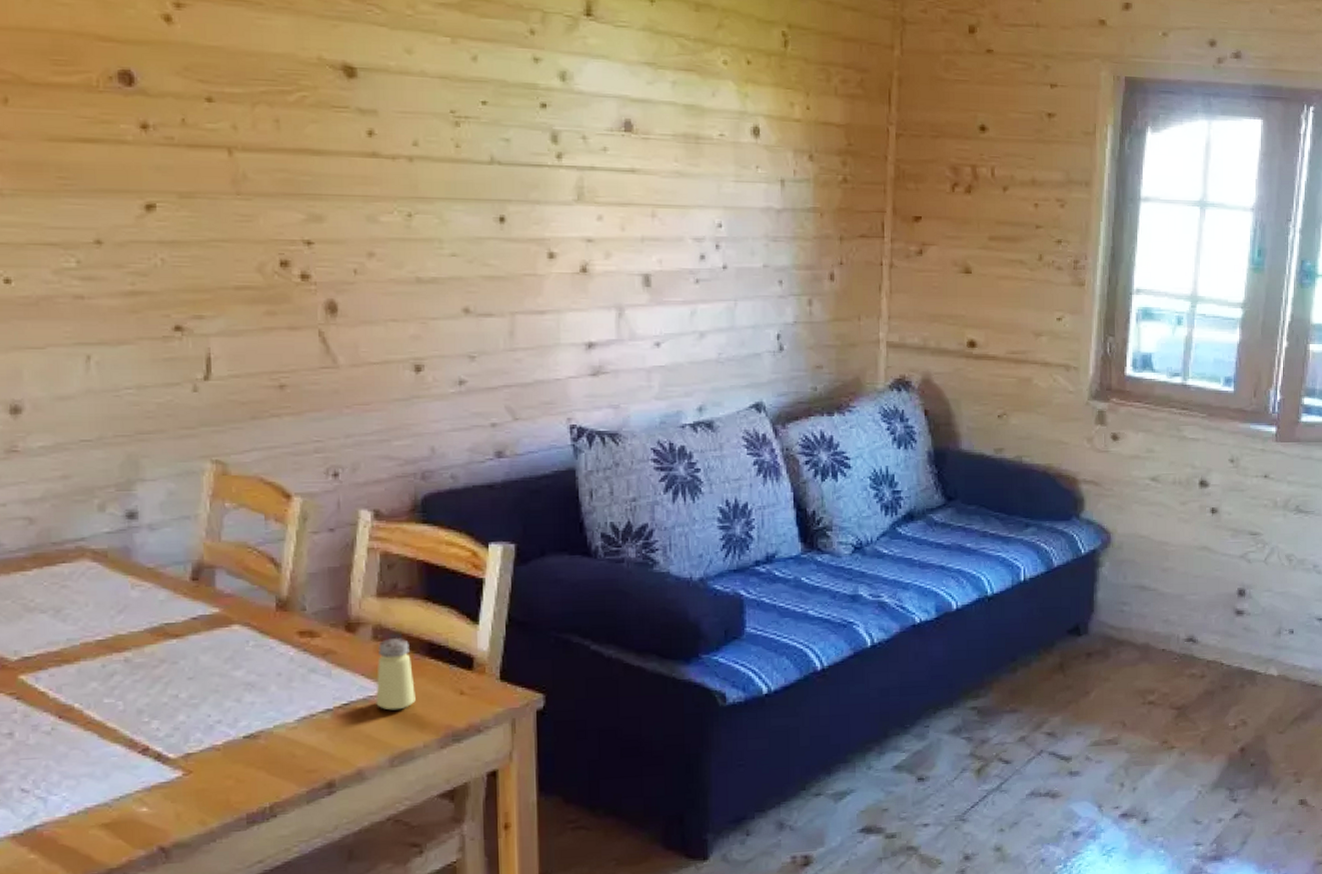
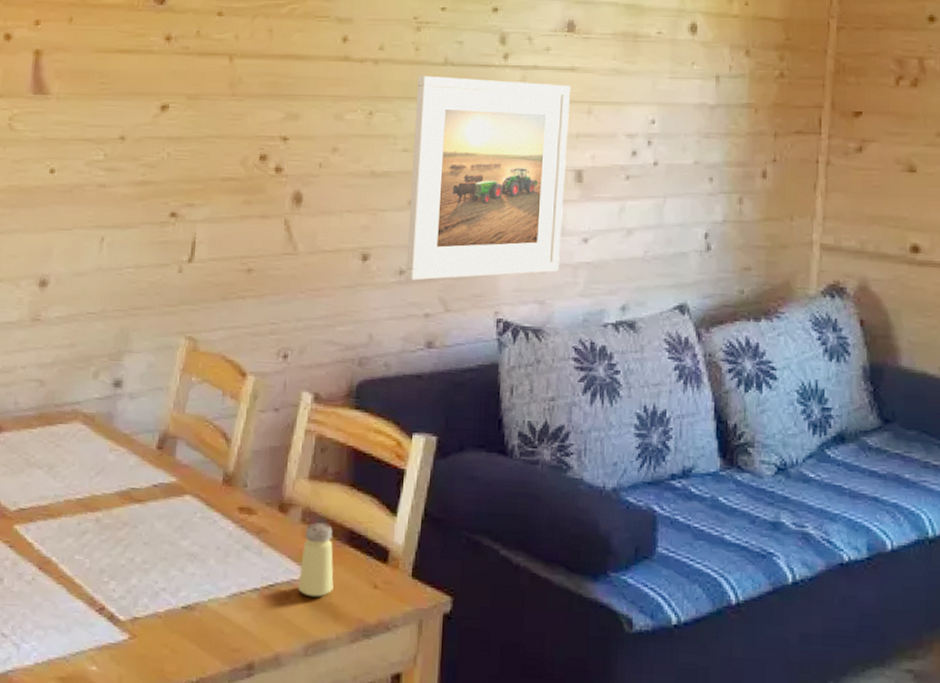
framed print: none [461,174,633,390] -> present [405,75,571,281]

